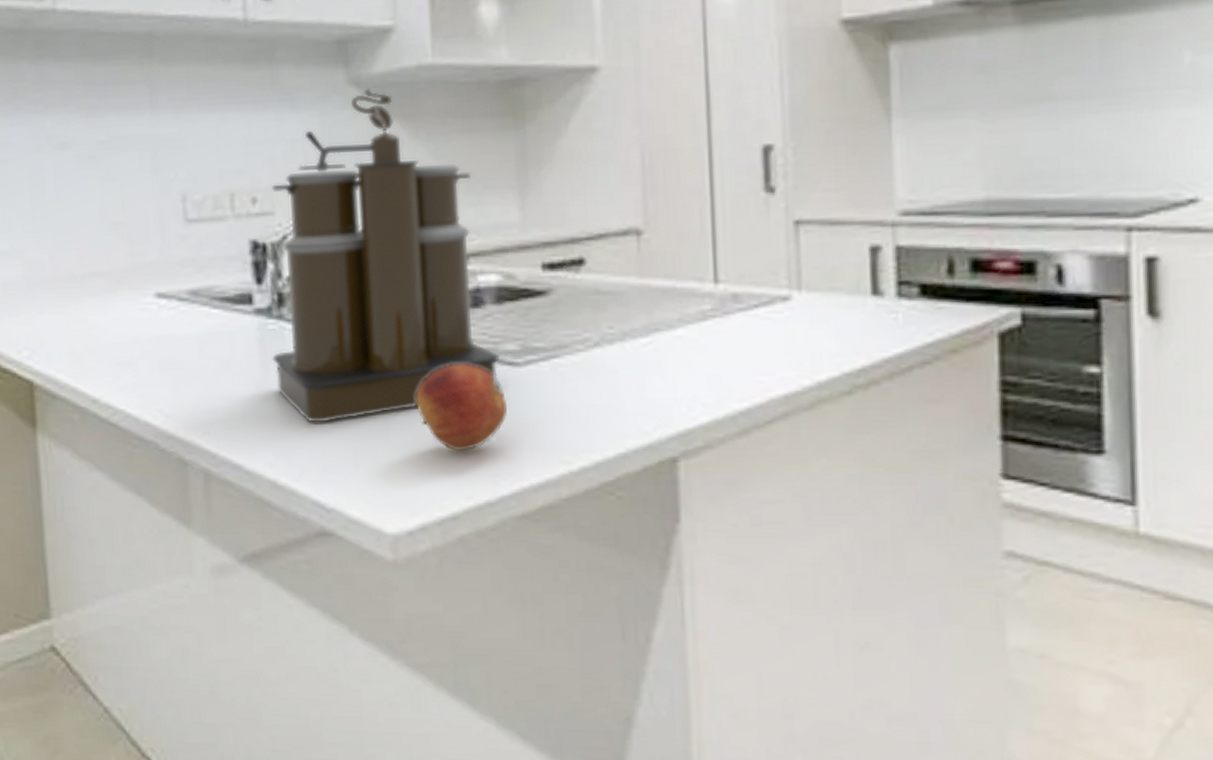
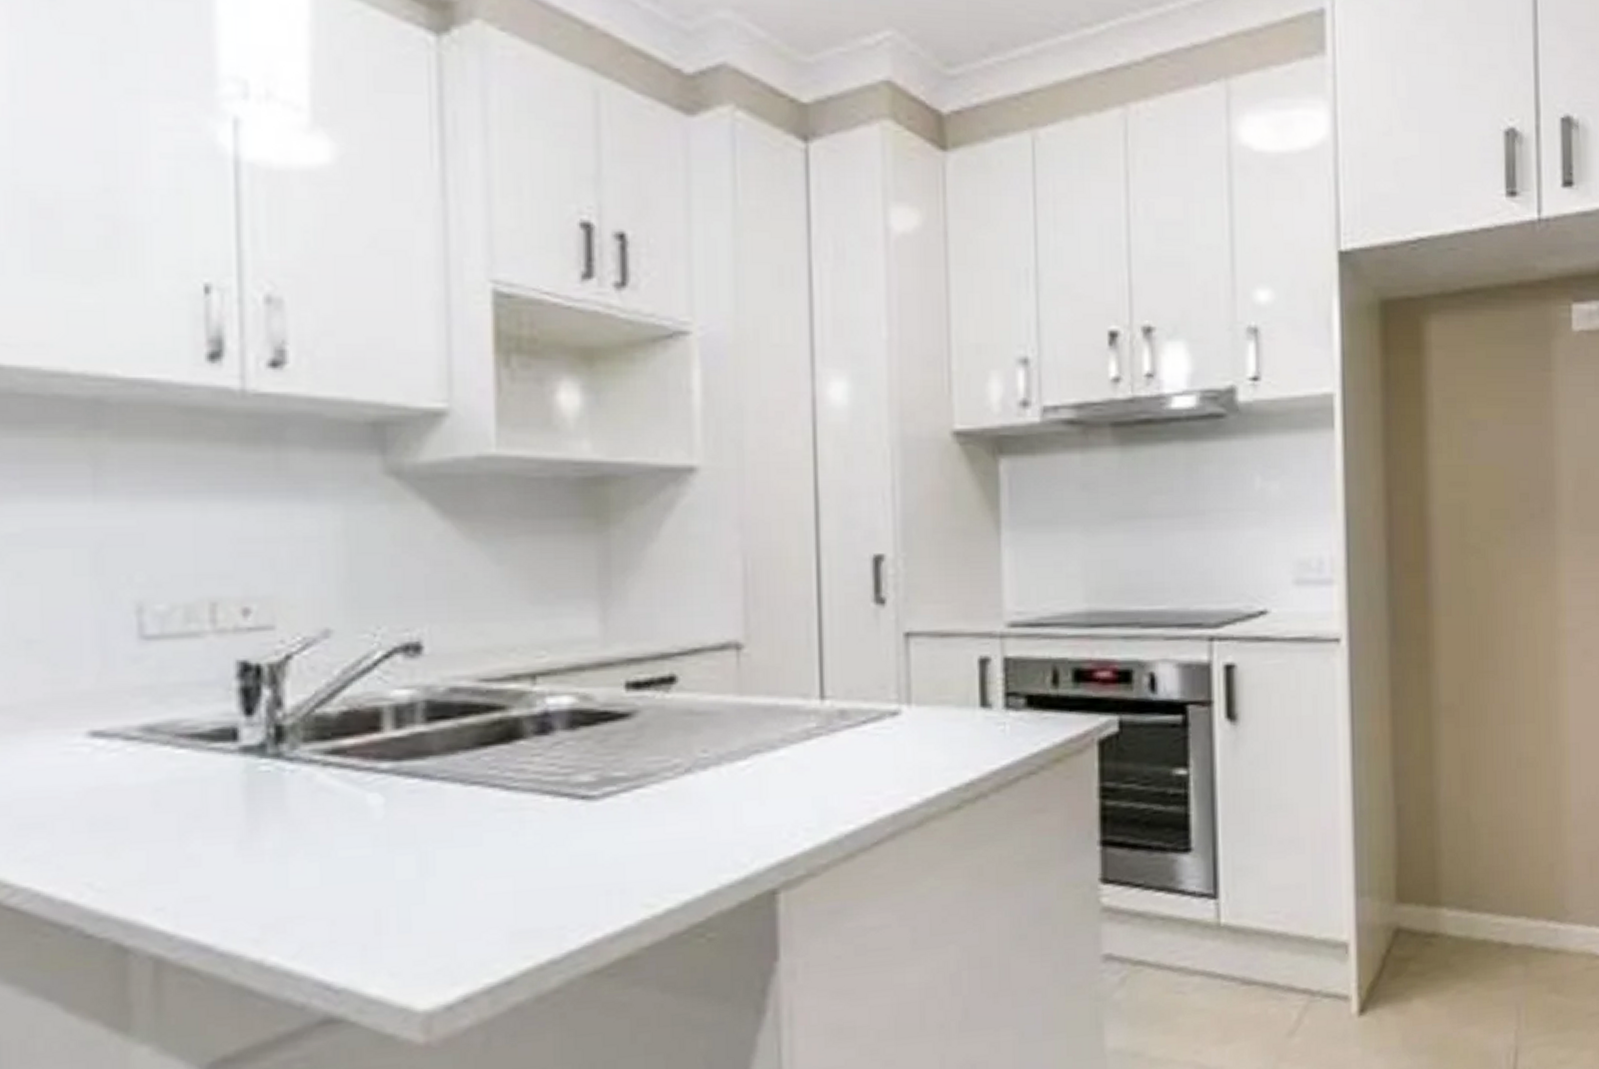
coffee maker: present [271,88,500,423] -> none [264,479,571,885]
fruit: present [416,363,508,452] -> none [463,800,580,904]

